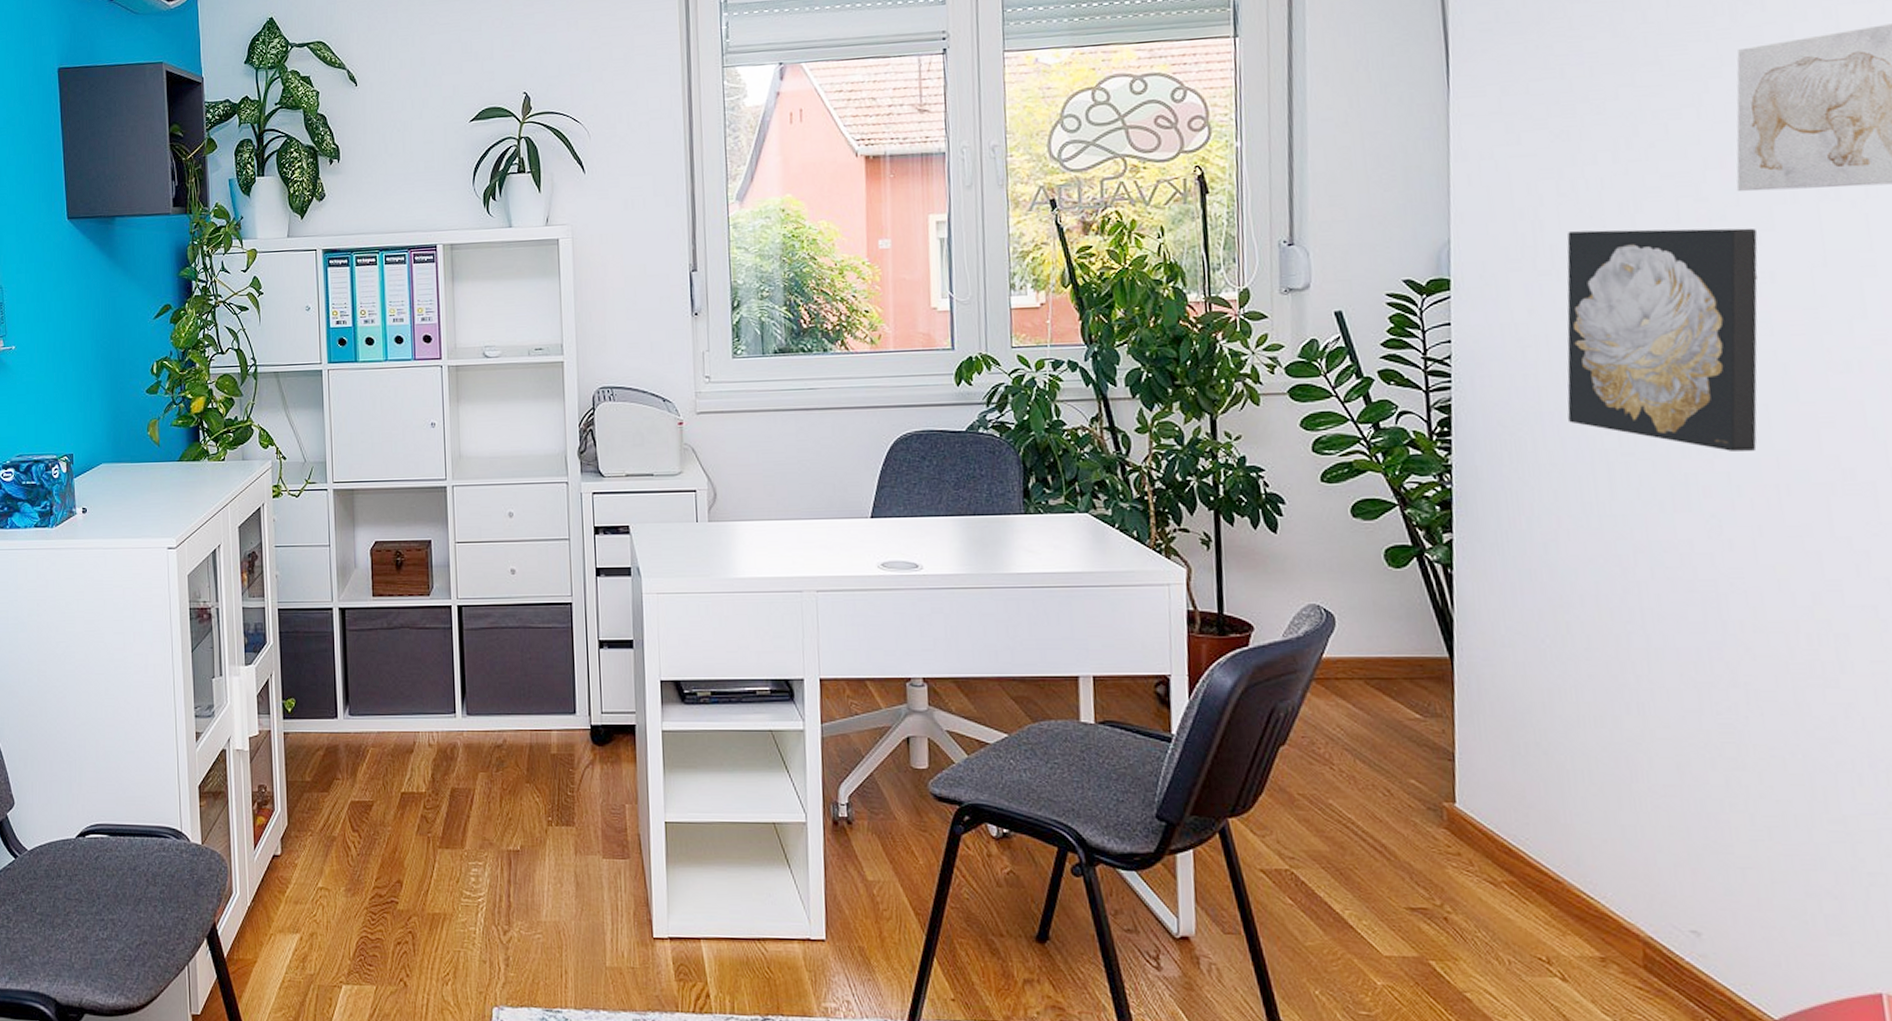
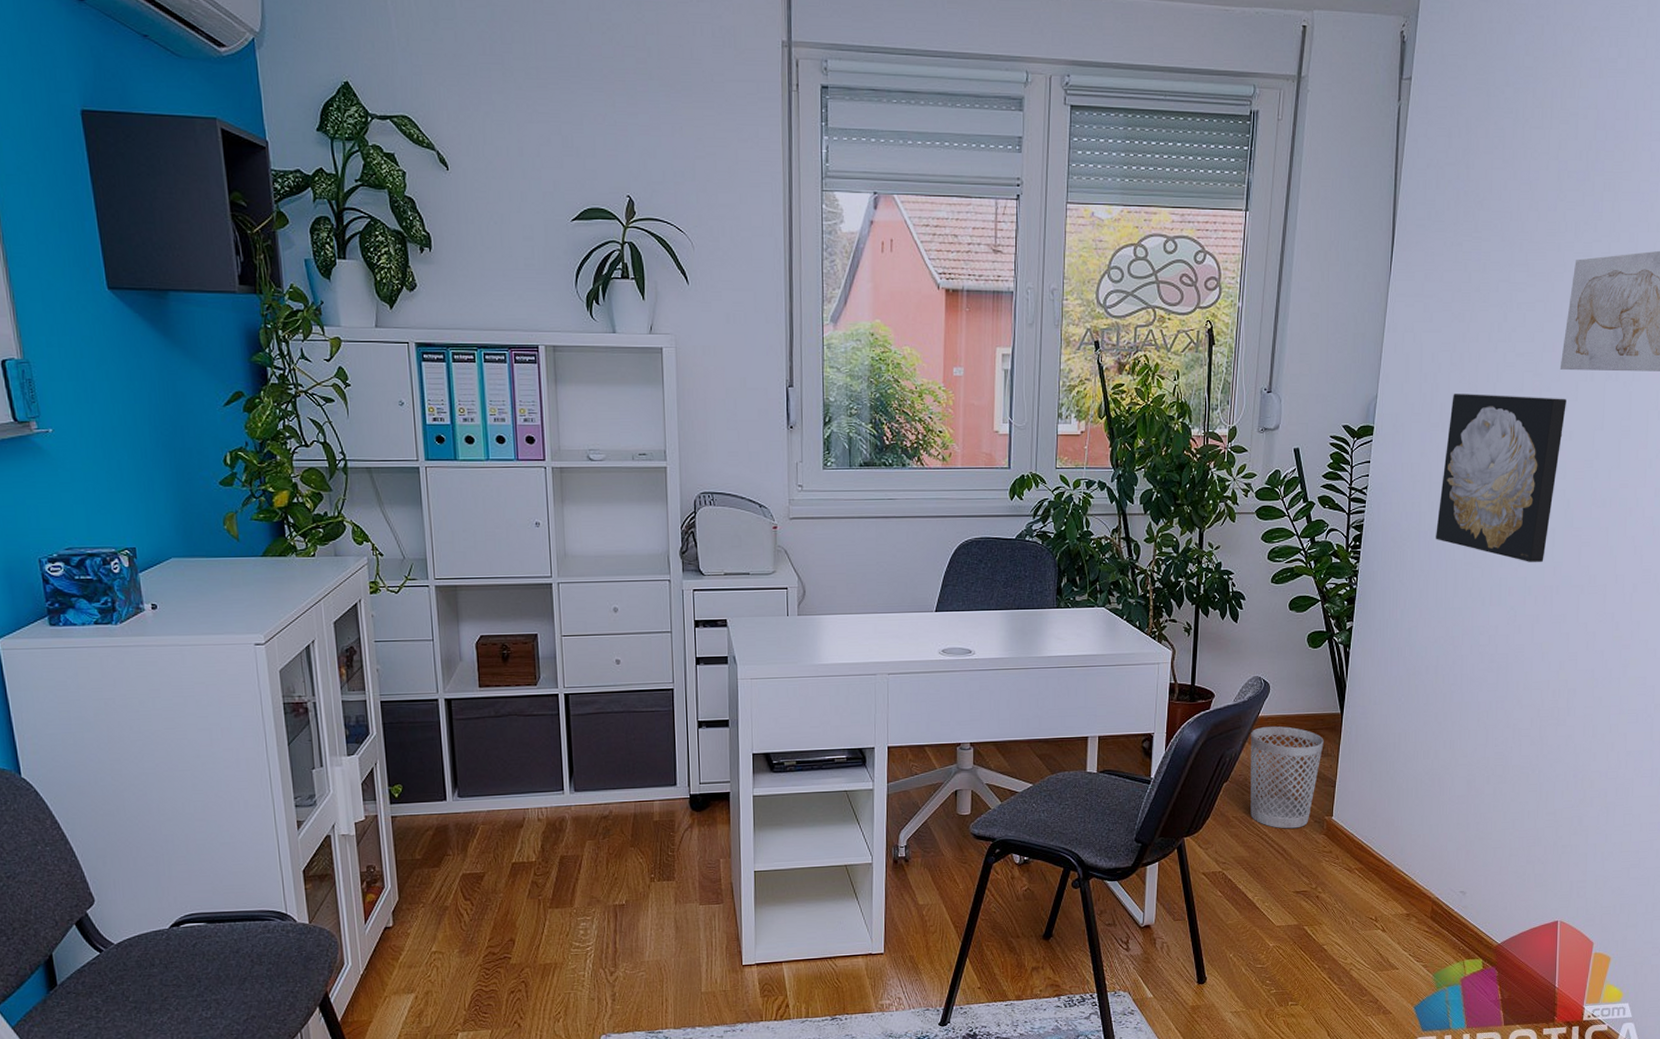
wastebasket: none [1313,671,1429,817] -> present [1250,726,1324,829]

